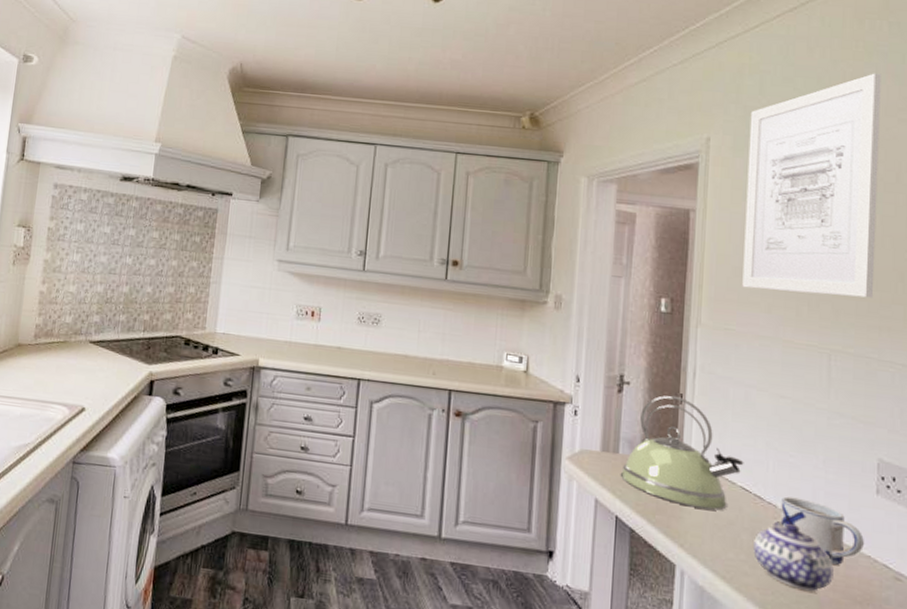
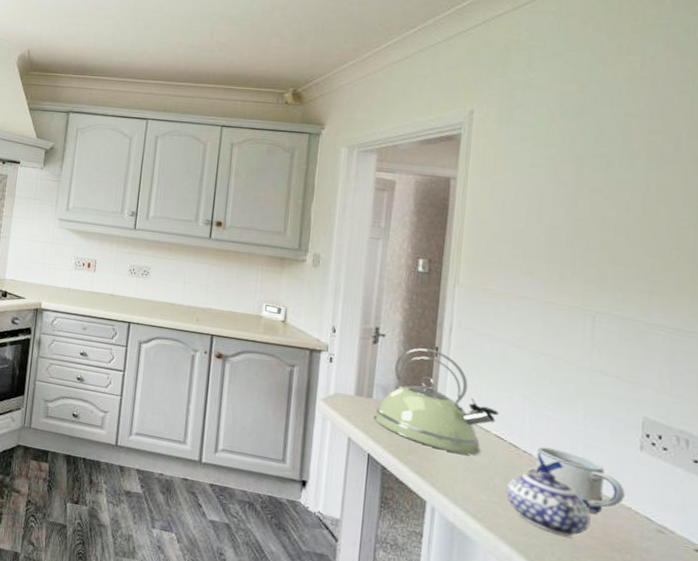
wall art: present [742,73,881,298] -> none [503,45,662,264]

